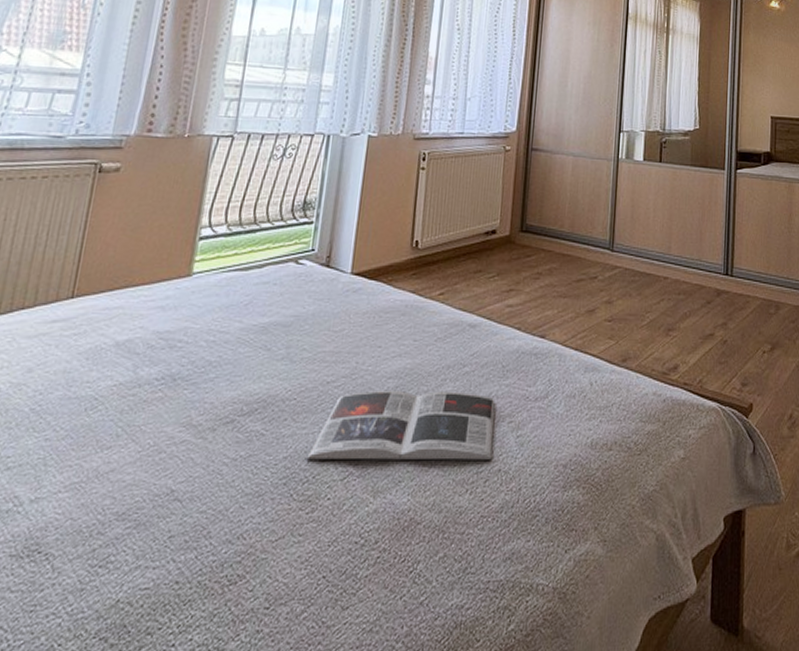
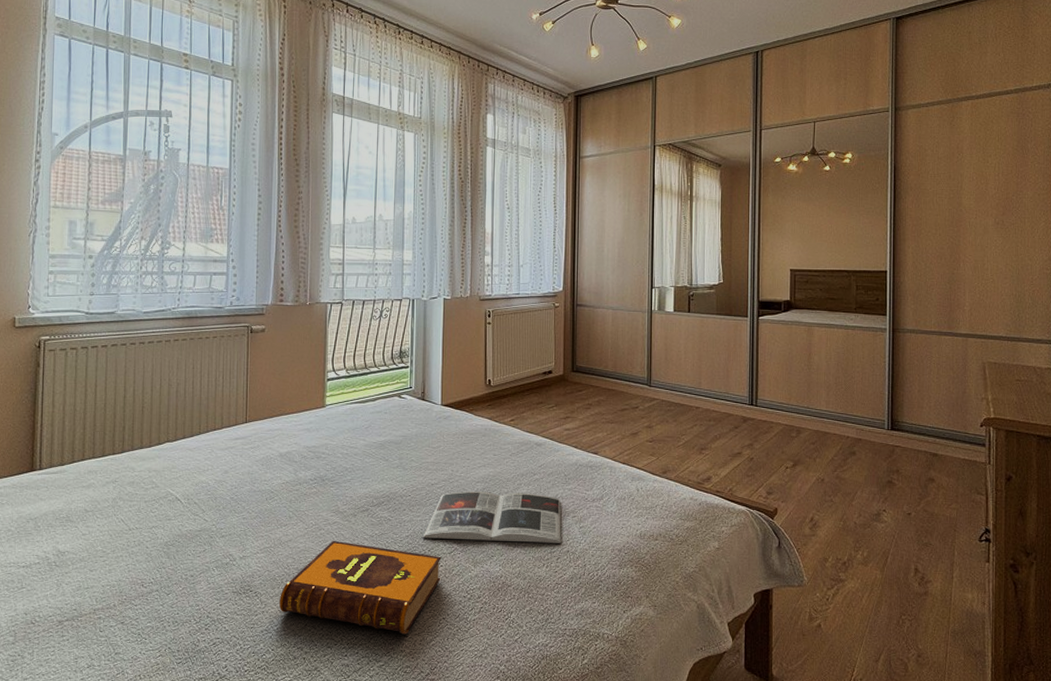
hardback book: none [79,467,330,606] -> present [278,540,442,635]

